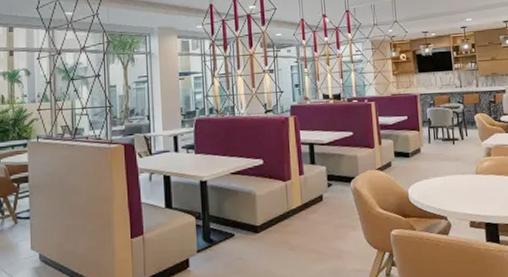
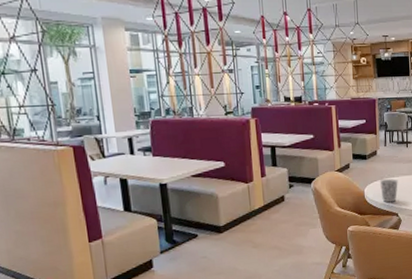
cup: none [425,178,446,205] -> present [380,179,398,203]

